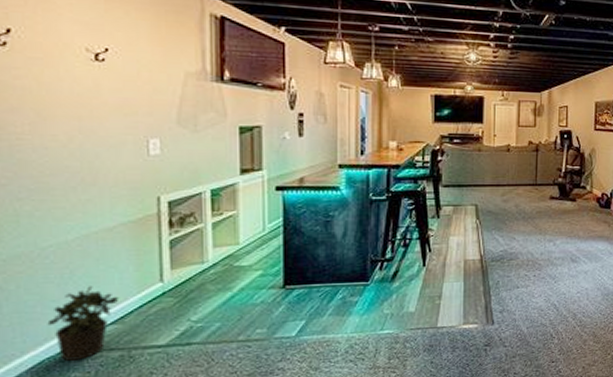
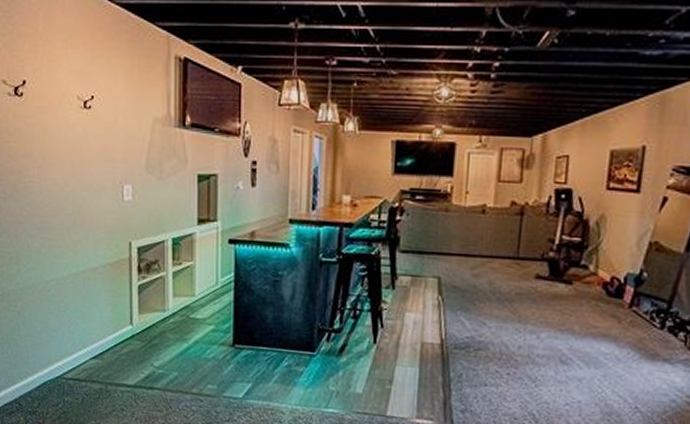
potted plant: present [47,286,119,361] -> none [49,320,100,387]

